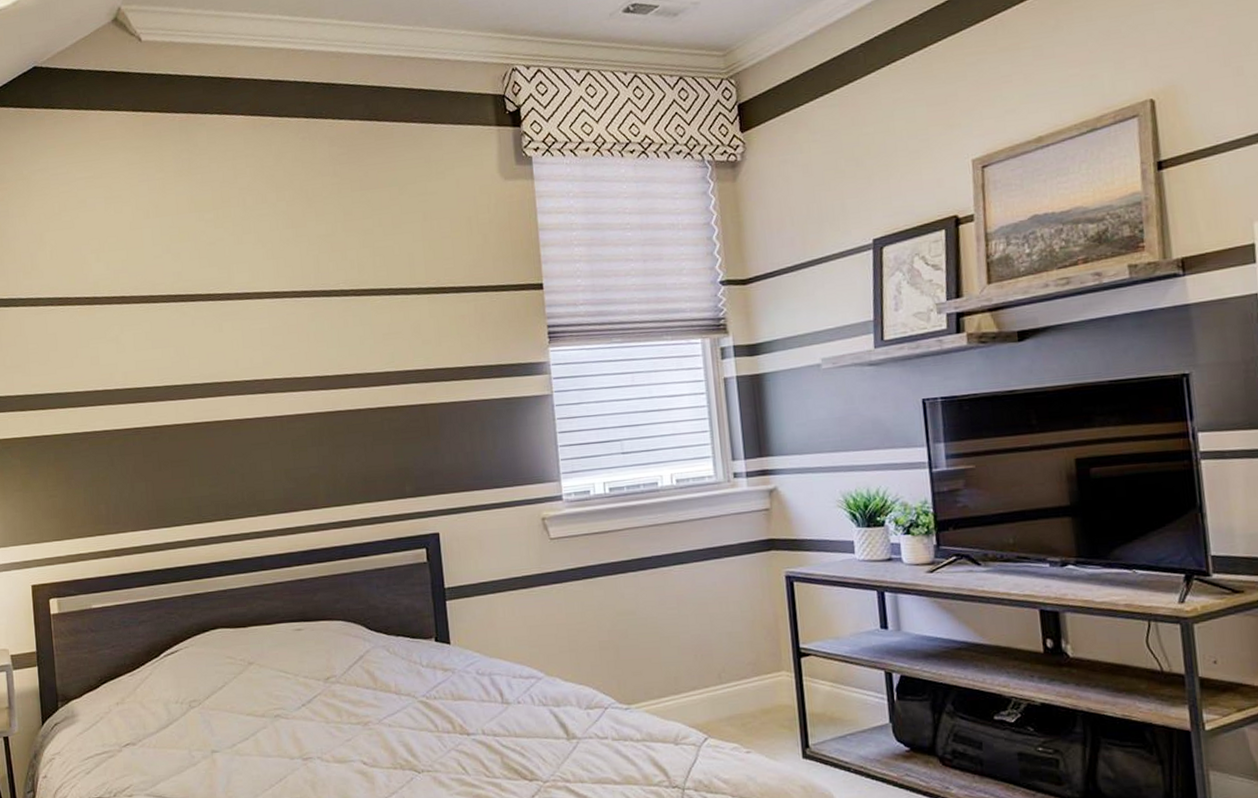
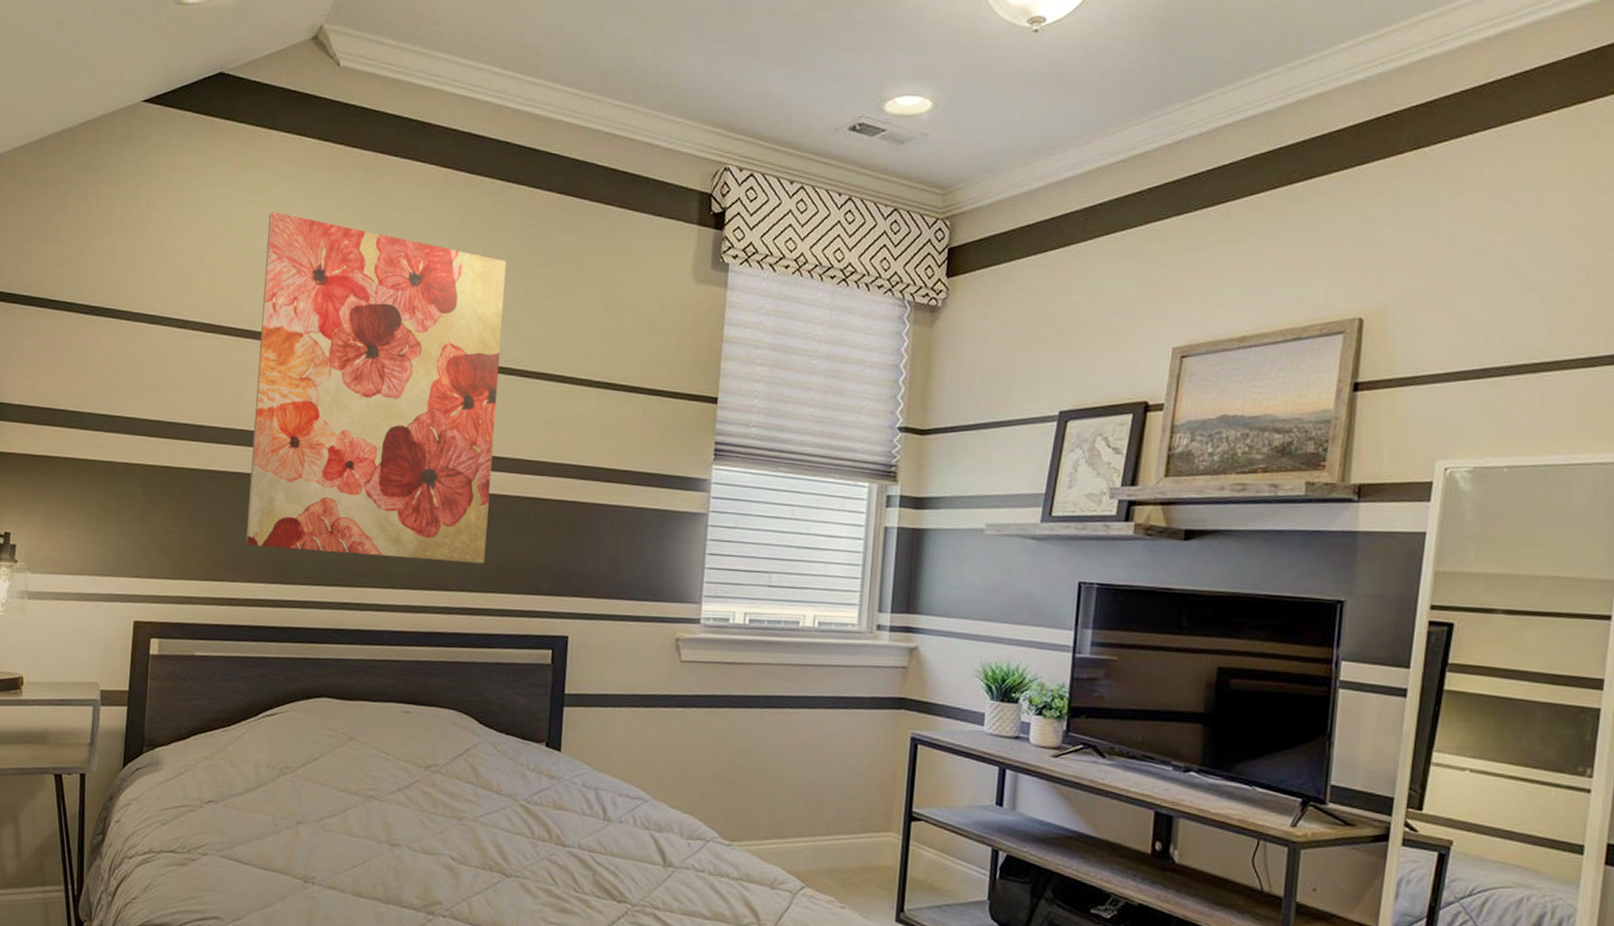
wall art: none [98,184,349,497] -> present [246,212,507,564]

